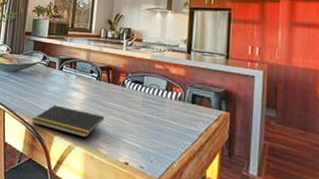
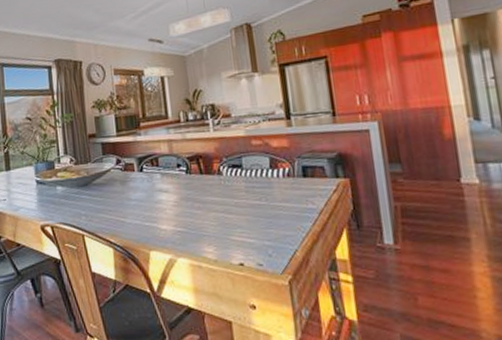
notepad: present [31,105,104,138] -> none [118,214,205,246]

